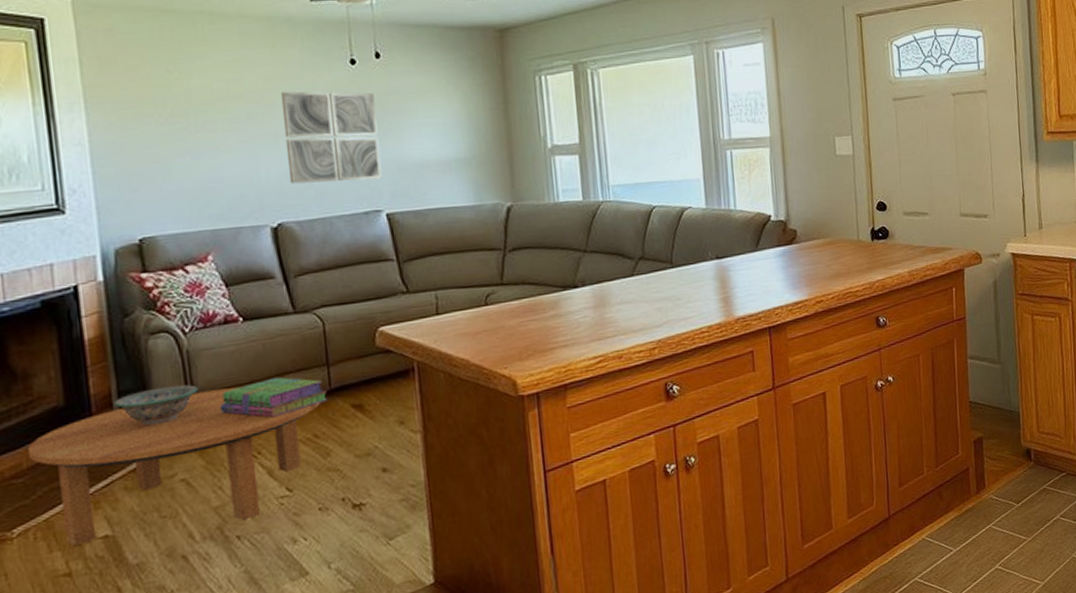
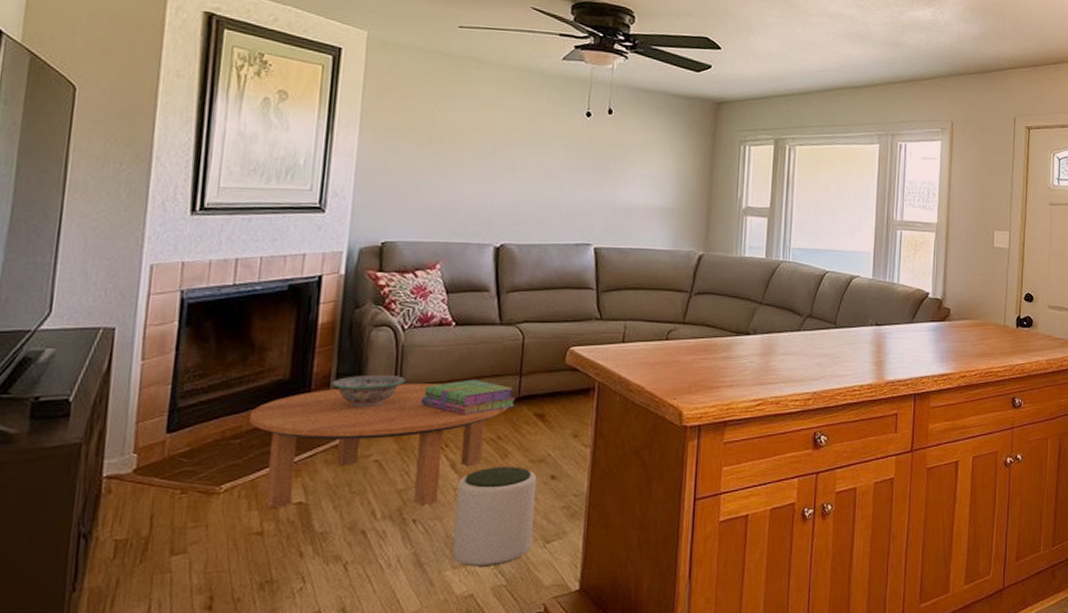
plant pot: none [279,464,375,576] -> present [452,466,537,567]
wall art: present [280,91,382,184] -> none [517,132,601,217]

